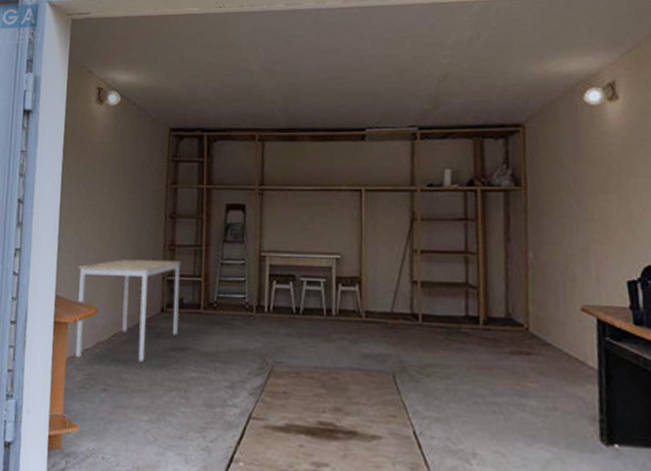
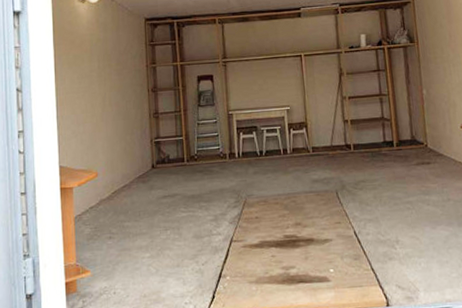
desk: present [75,259,182,362] -> none [77,125,167,216]

